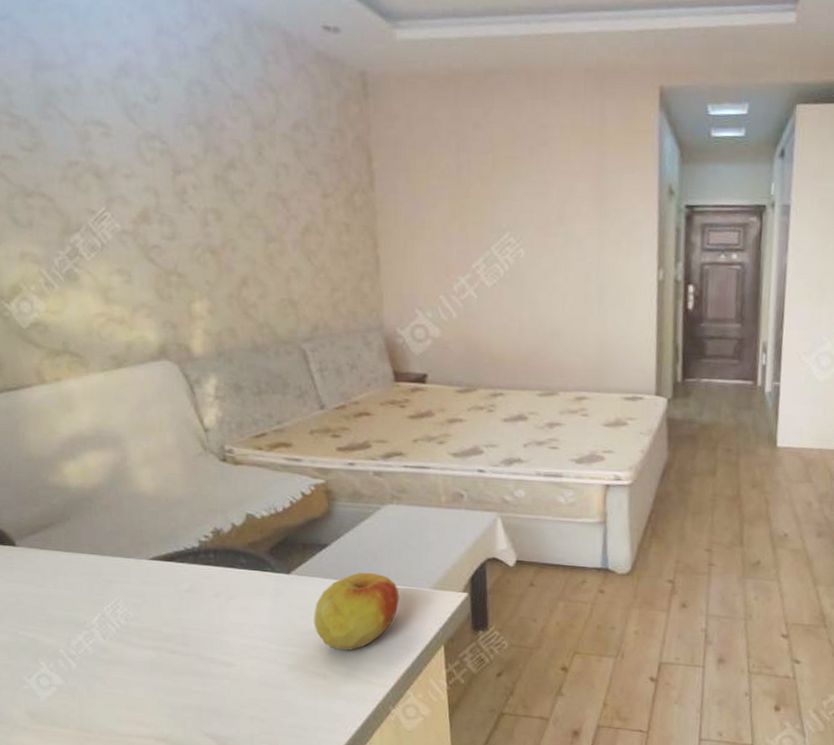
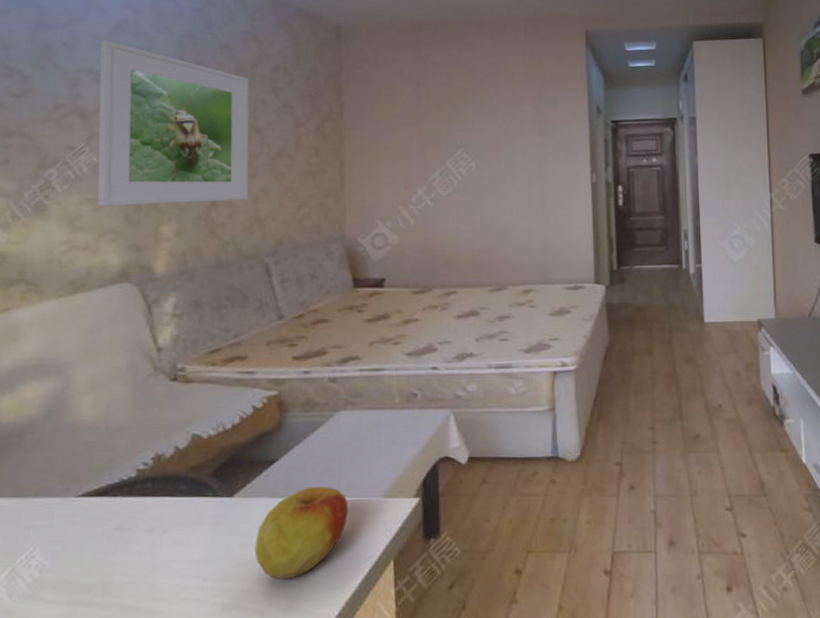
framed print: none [104,85,279,280] -> present [97,40,250,206]

